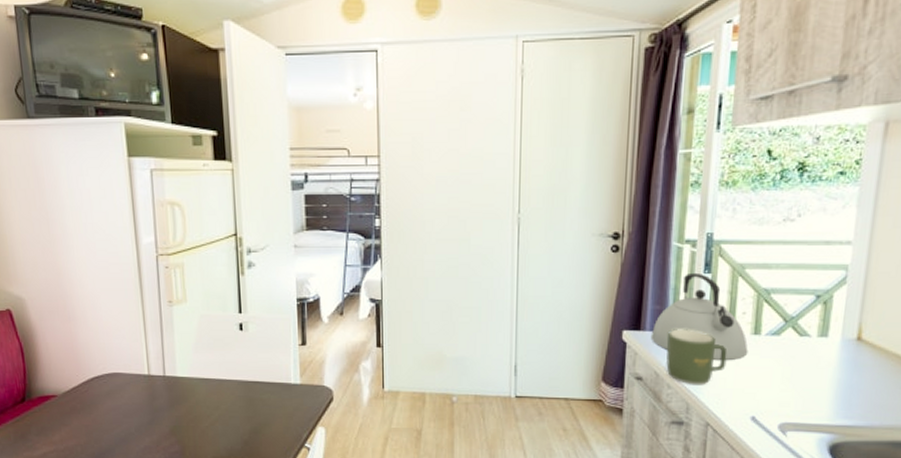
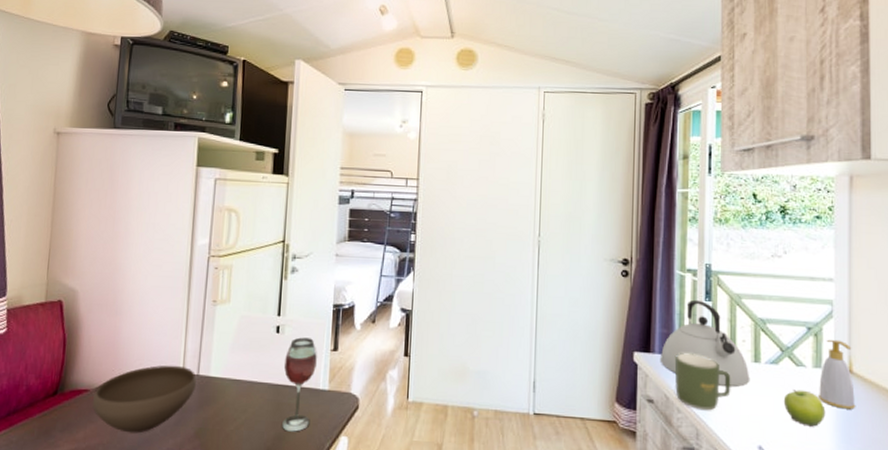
bowl: none [61,367,164,434] -> present [92,365,196,433]
wineglass: none [251,334,287,425] -> present [282,337,318,432]
fruit: none [782,360,828,396] -> present [783,389,826,427]
soap bottle: none [820,307,864,377] -> present [817,339,856,410]

